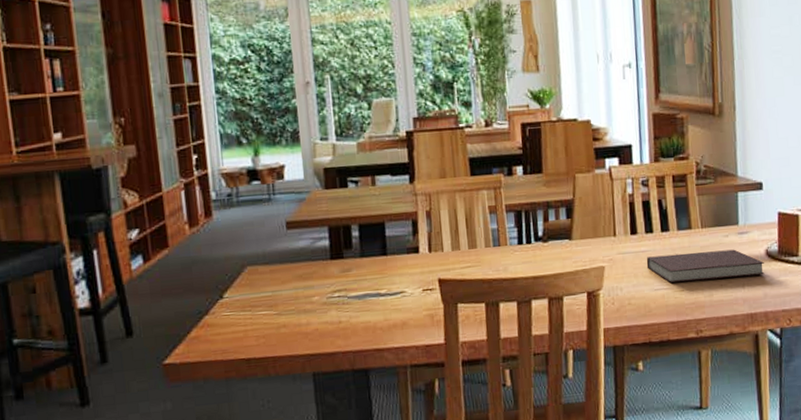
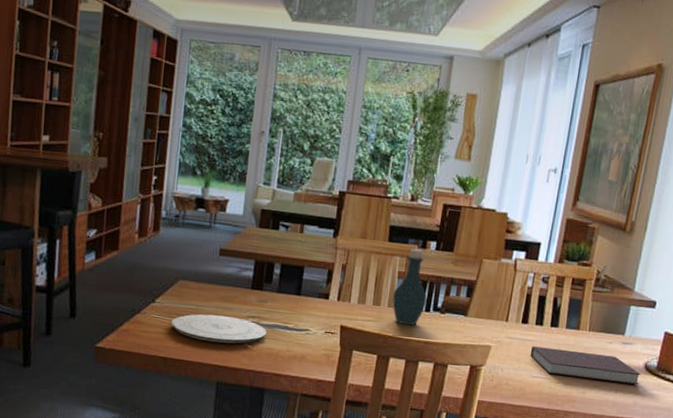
plate: none [246,295,358,330] -> present [171,314,267,344]
bottle: none [487,177,526,264] -> present [392,248,427,326]

